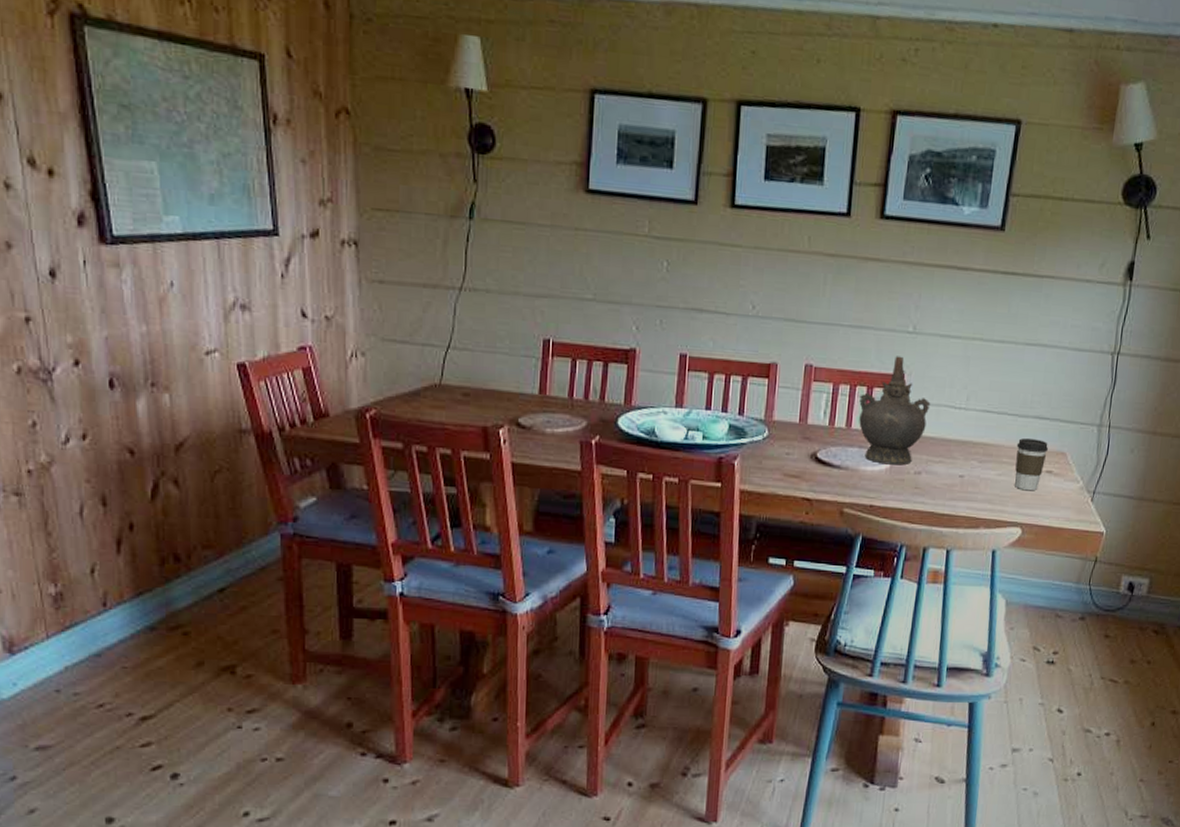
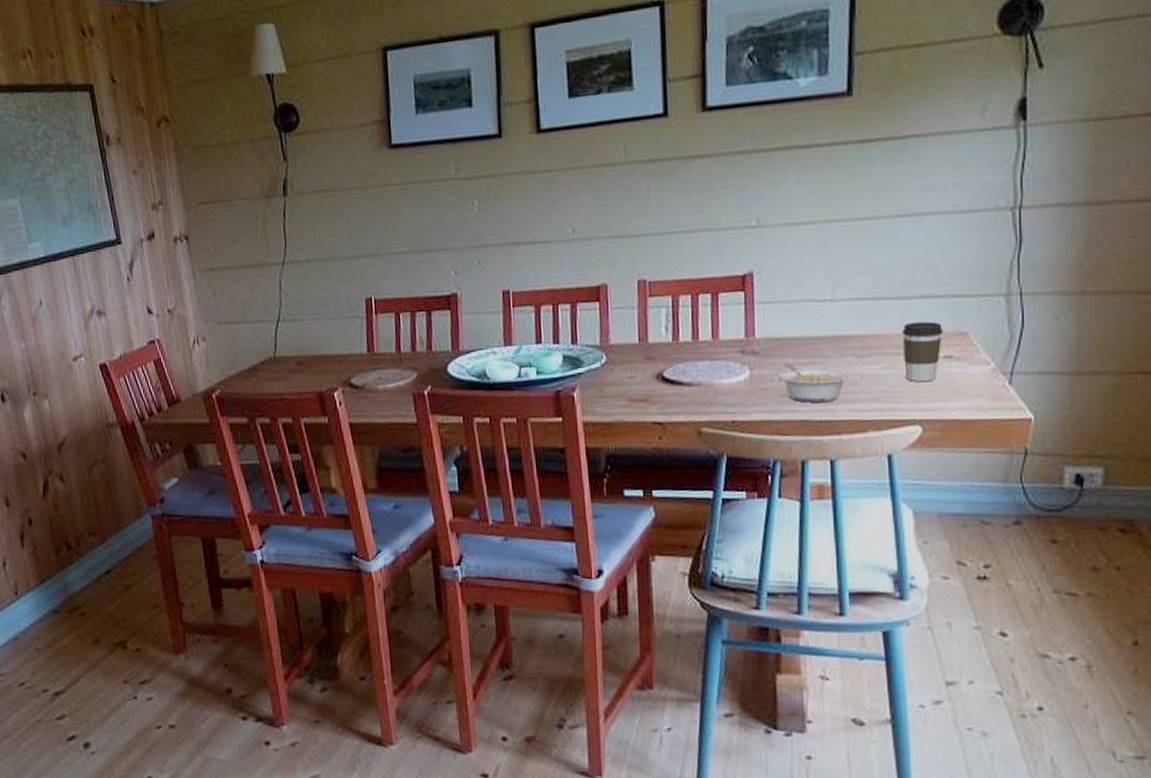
ceremonial vessel: present [859,356,931,465] -> none [704,254,789,375]
legume: none [914,460,972,498] -> present [778,363,851,403]

